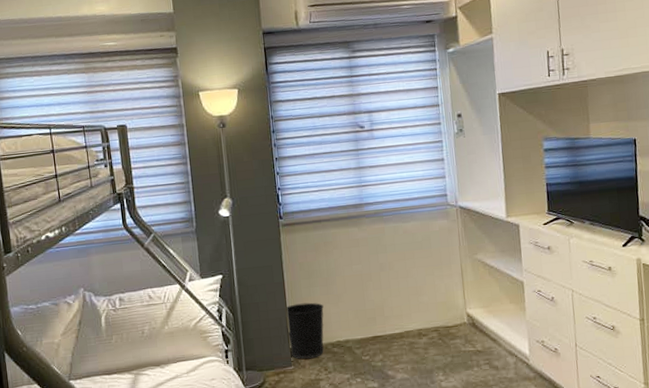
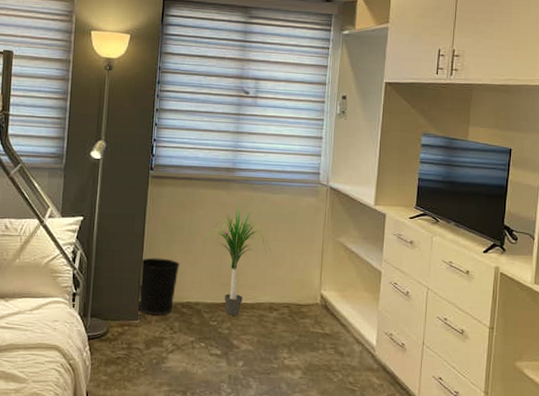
potted plant: none [342,239,411,348] -> present [202,205,271,316]

